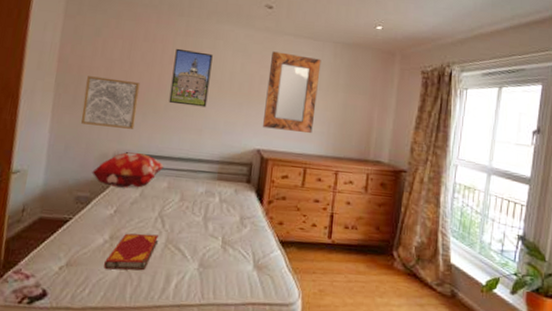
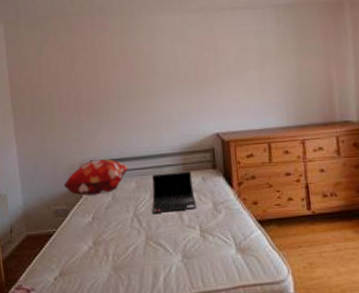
wall art: present [81,76,141,129] -> none [40,91,93,142]
hardback book: present [104,233,158,270] -> none [93,234,138,273]
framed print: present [169,48,213,108] -> none [115,47,157,105]
laptop computer: none [178,178,226,220] -> present [152,171,197,213]
home mirror: present [262,51,321,134] -> none [211,27,269,111]

